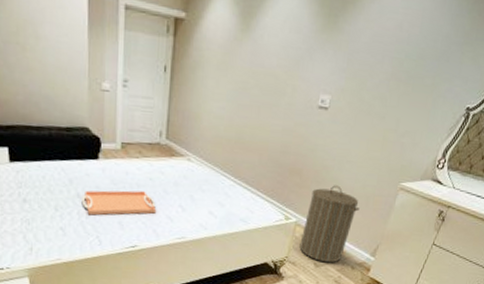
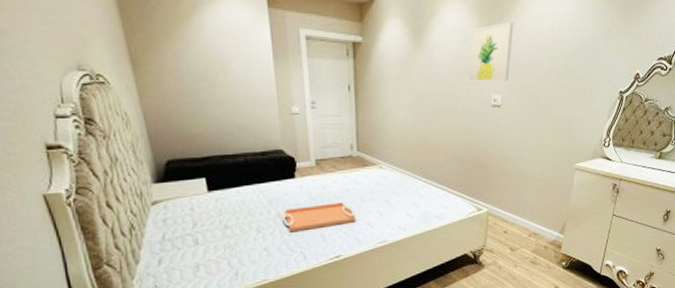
wall art: none [294,11,358,82] -> present [466,21,514,83]
laundry hamper: present [299,185,360,263] -> none [494,173,543,246]

